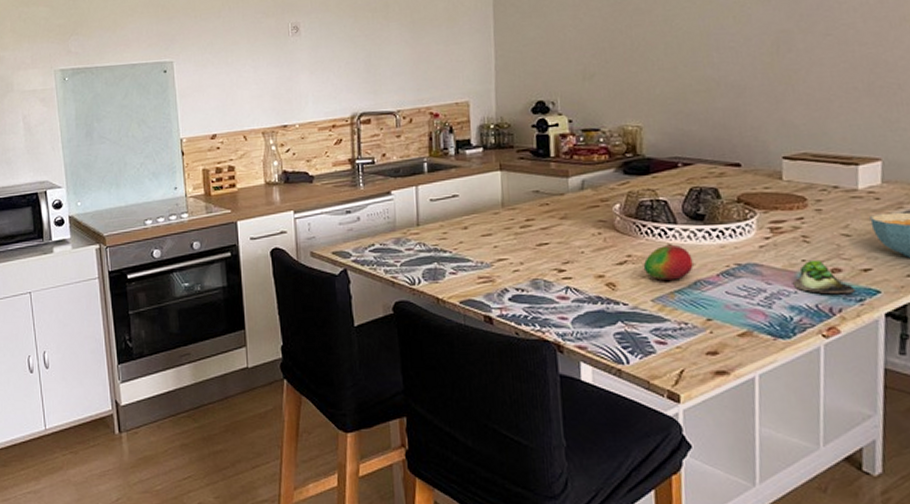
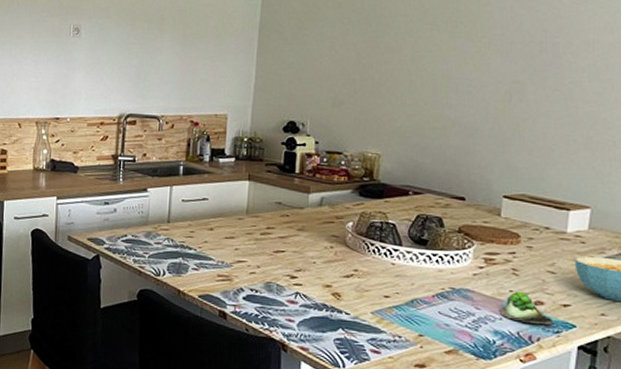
fruit: present [643,244,693,281] -> none [367,263,412,297]

